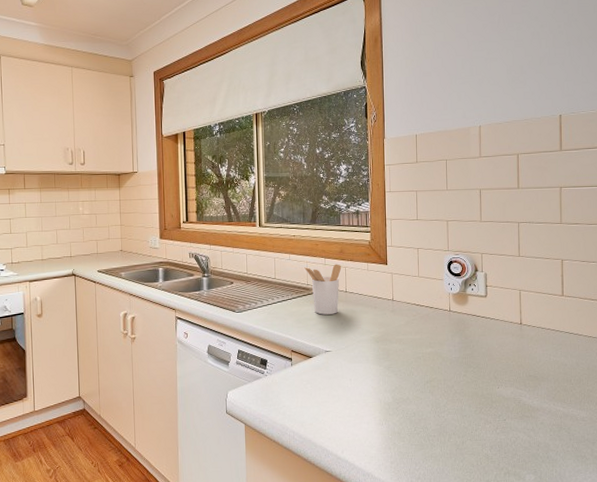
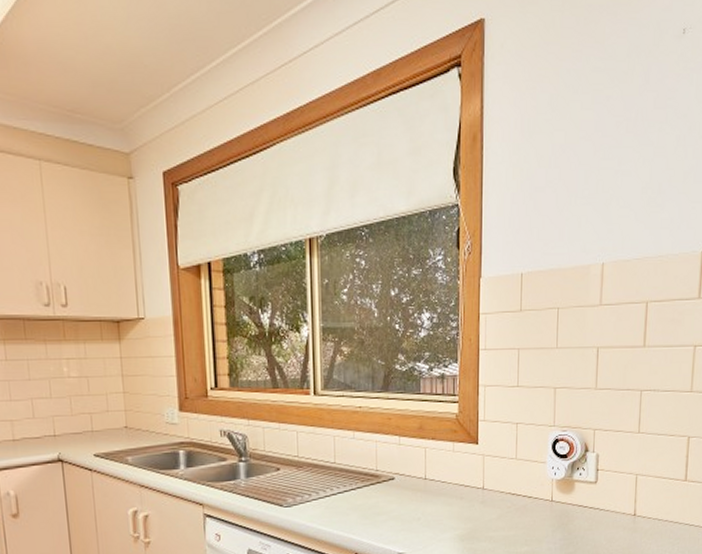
utensil holder: present [304,264,342,315] -> none [373,443,421,508]

